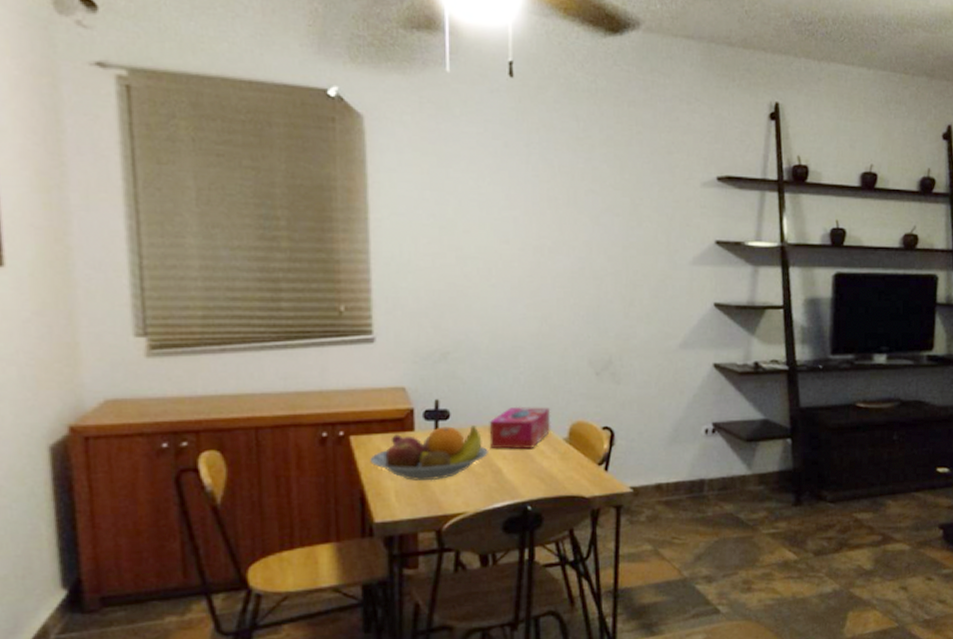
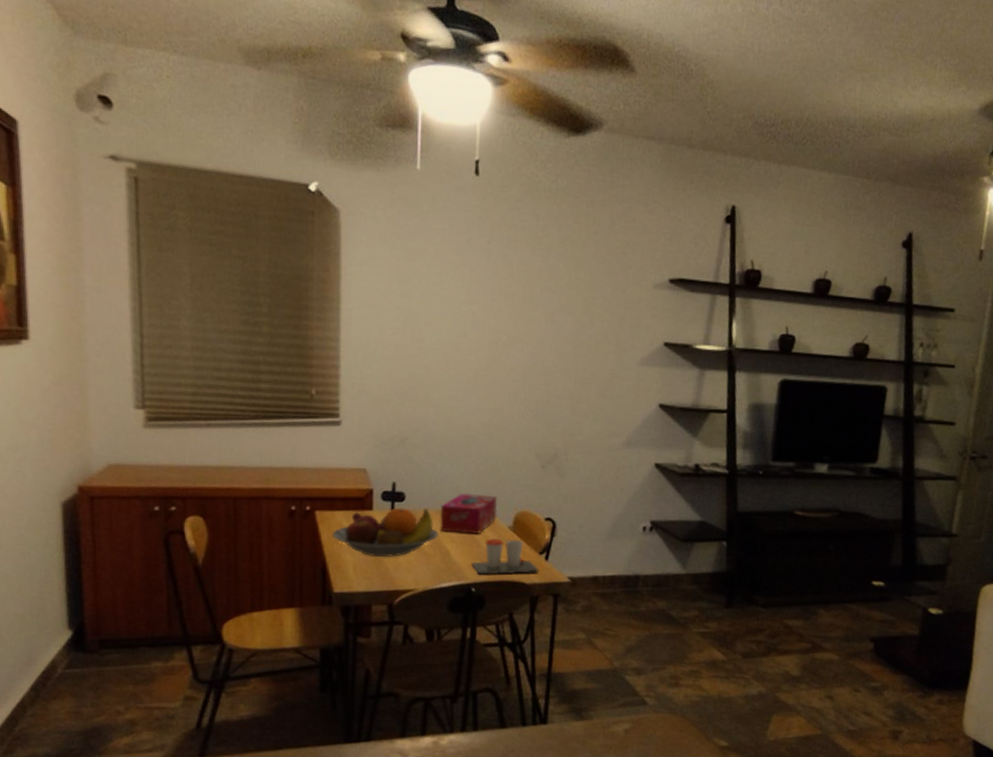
cup: none [526,451,599,492] -> present [471,538,539,575]

